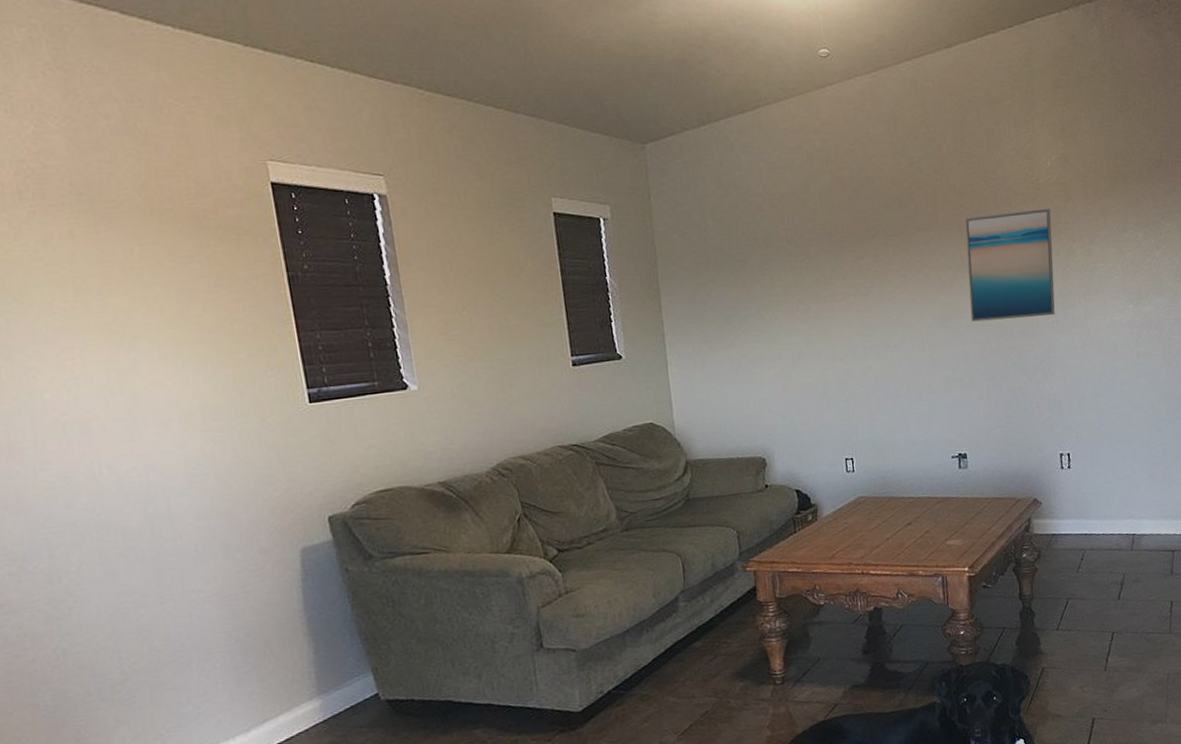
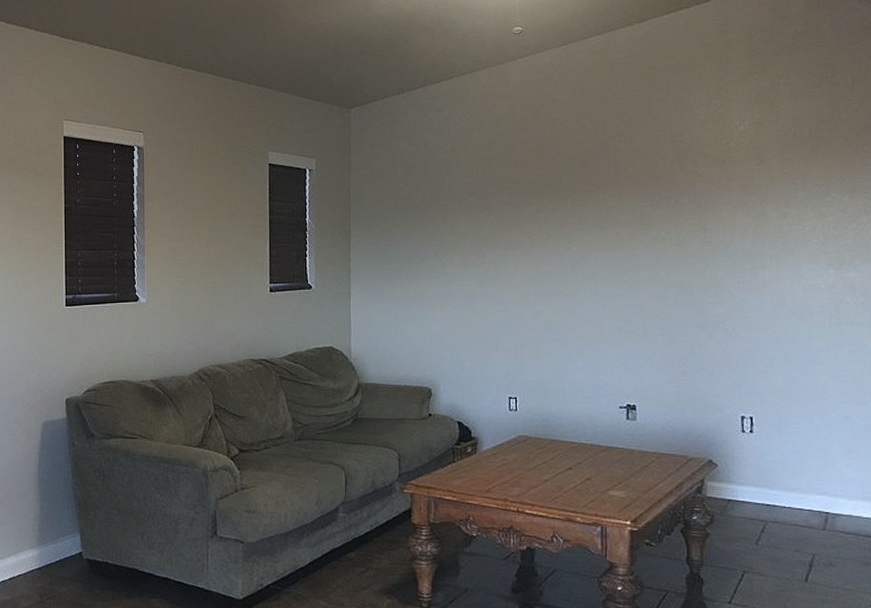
wall art: present [965,208,1055,322] -> none [648,170,743,277]

